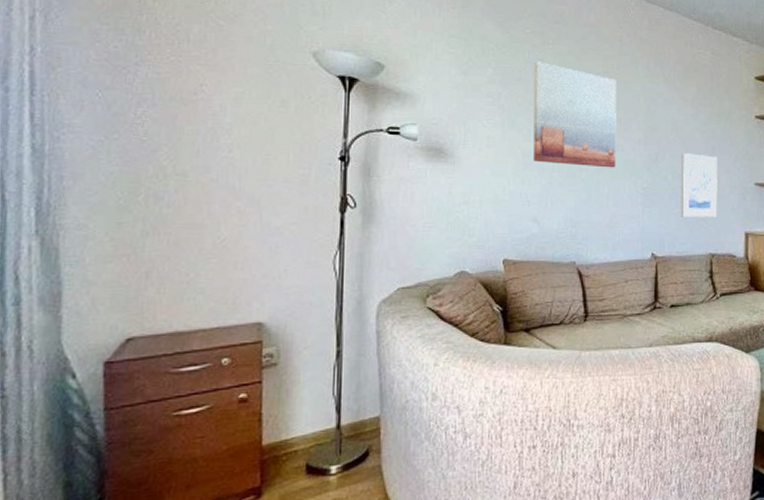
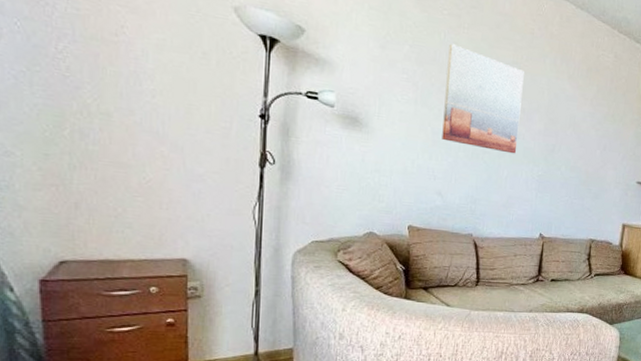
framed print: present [680,153,718,217] -> none [569,147,607,208]

